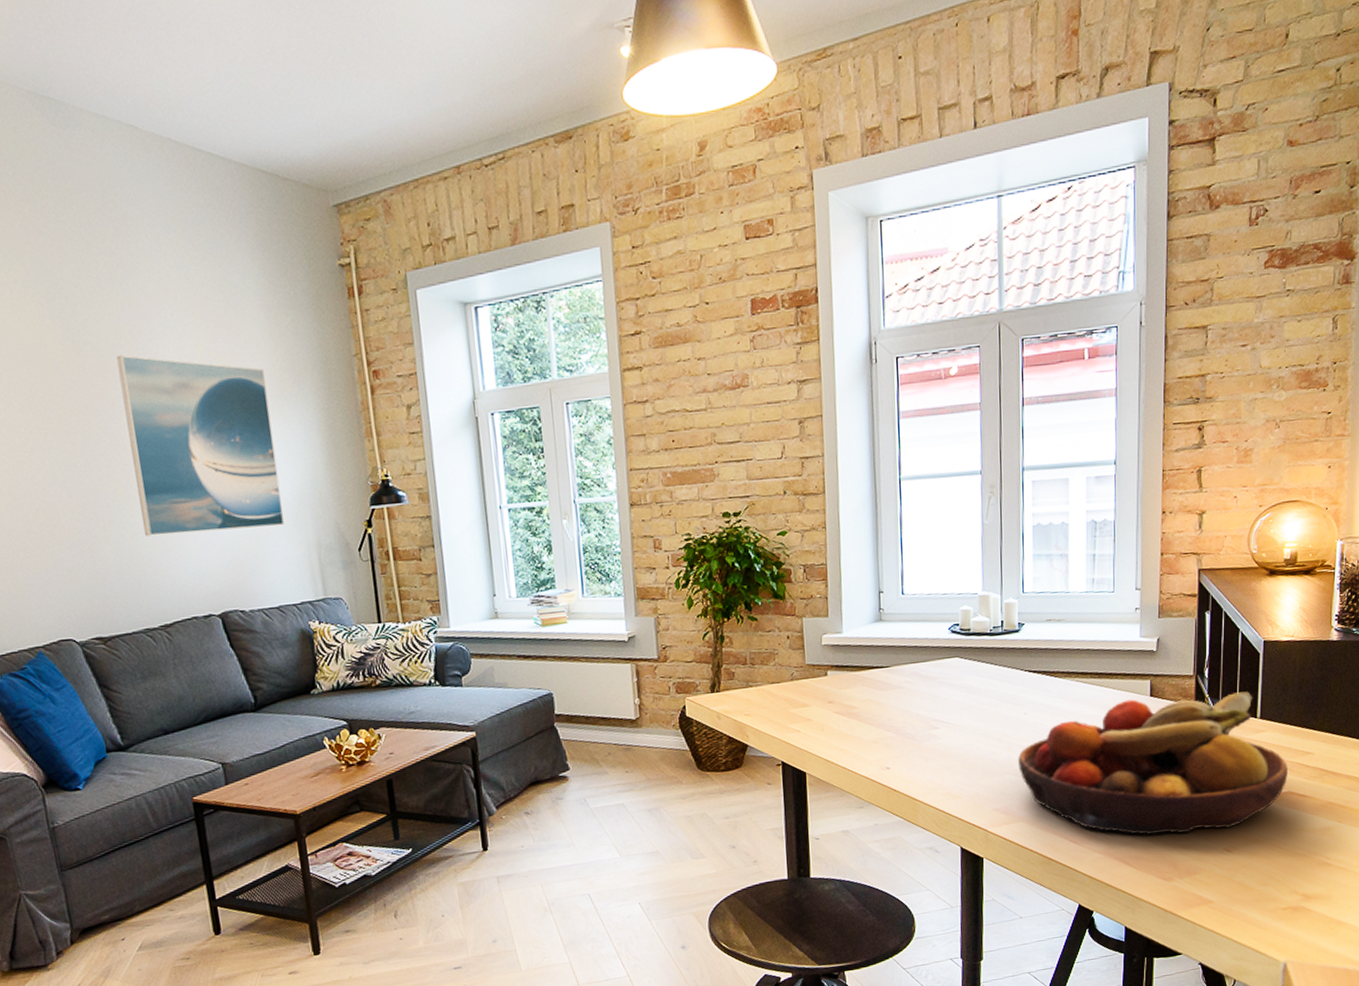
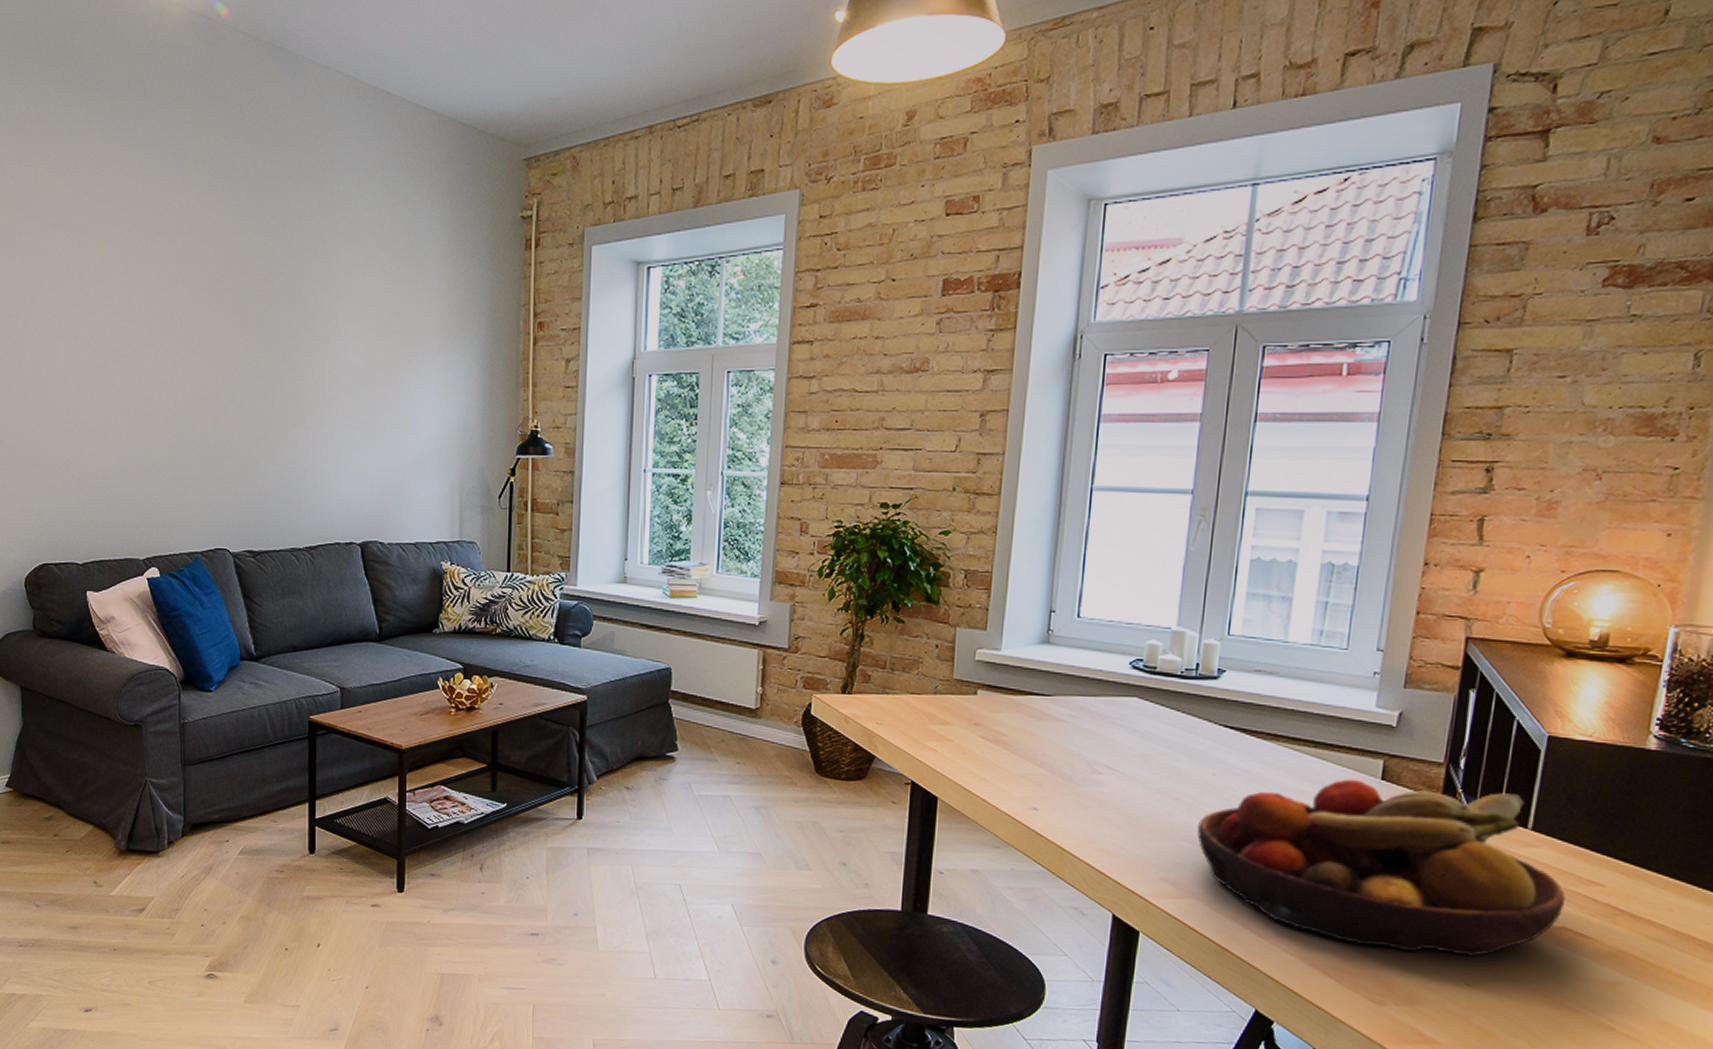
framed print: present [116,355,285,537] -> none [304,288,436,465]

